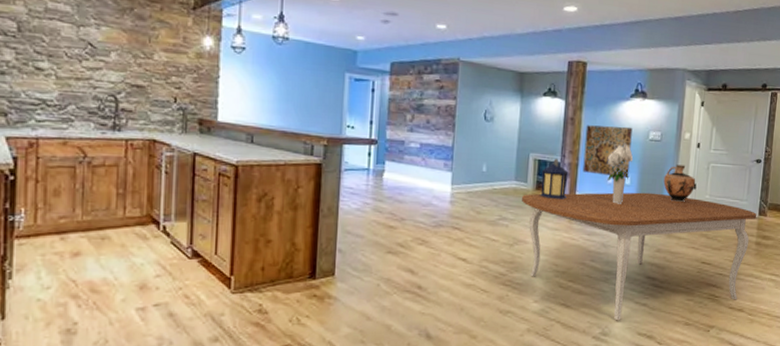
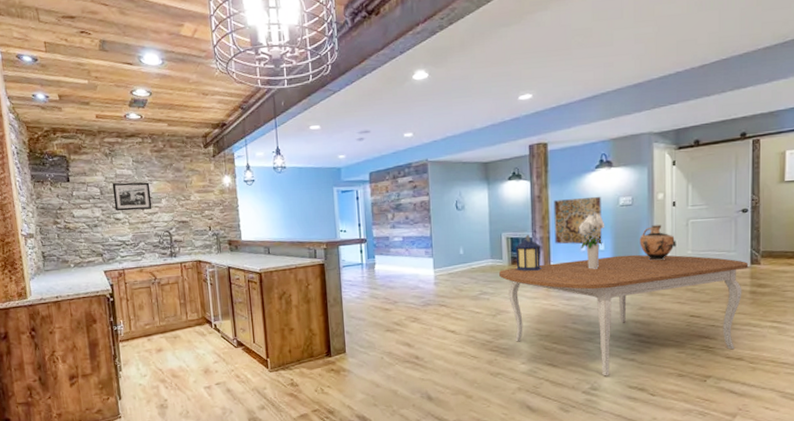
picture frame: none [37,18,96,63] -> present [112,182,152,212]

